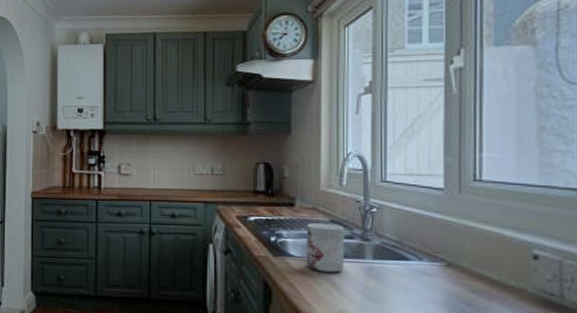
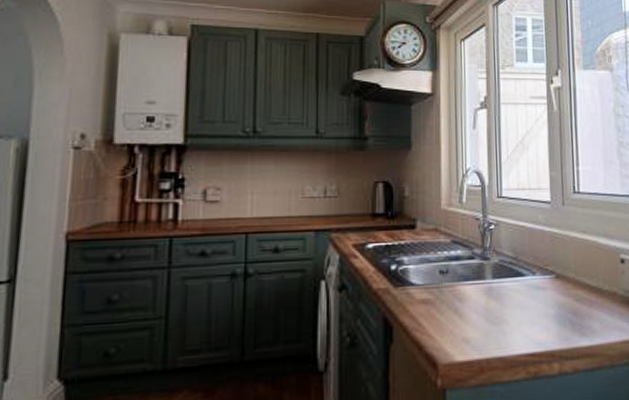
mug: present [307,223,345,273] -> none [428,245,466,299]

